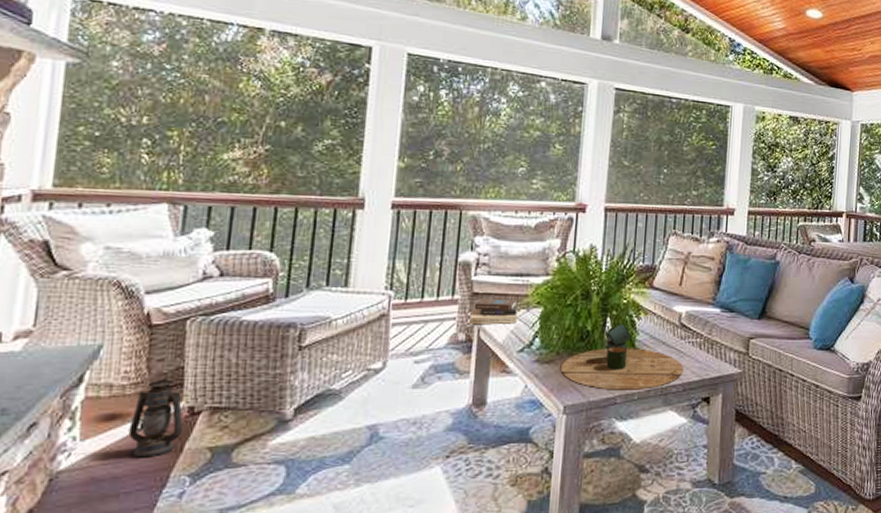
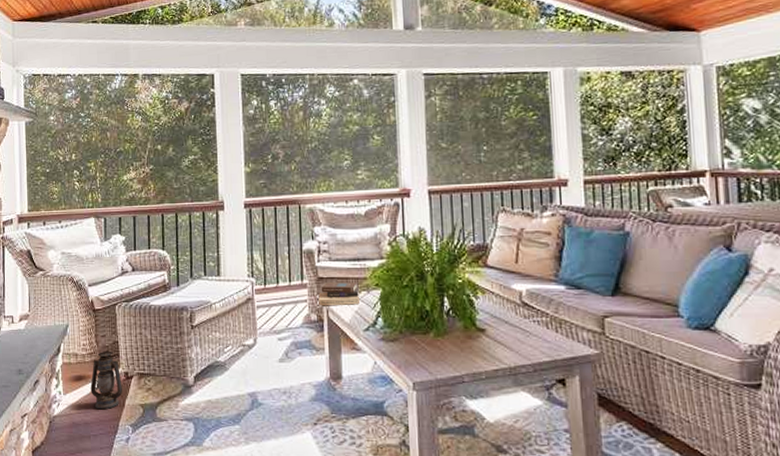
decorative tray: present [560,323,684,390] -> none [405,302,532,369]

